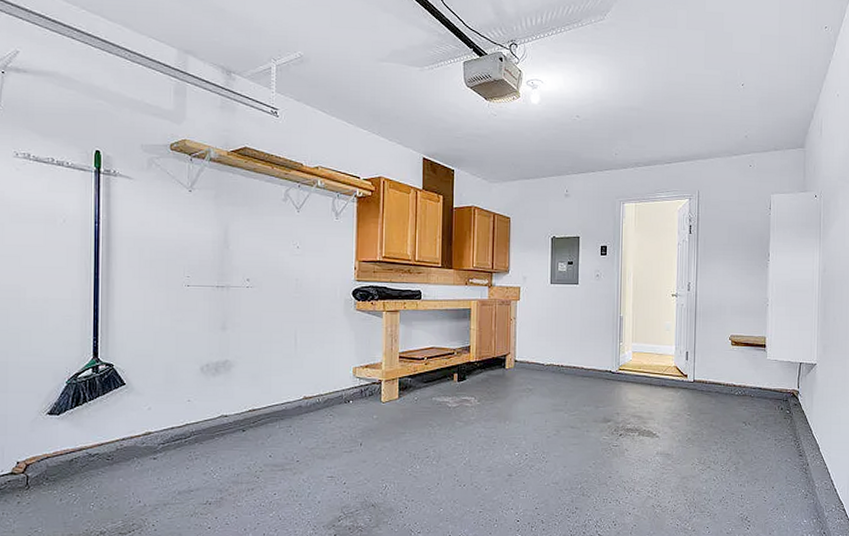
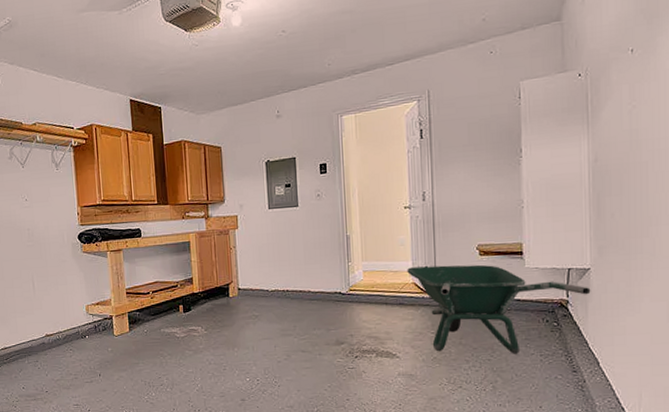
wheelbarrow: none [671,352,816,438] -> present [407,264,591,354]

